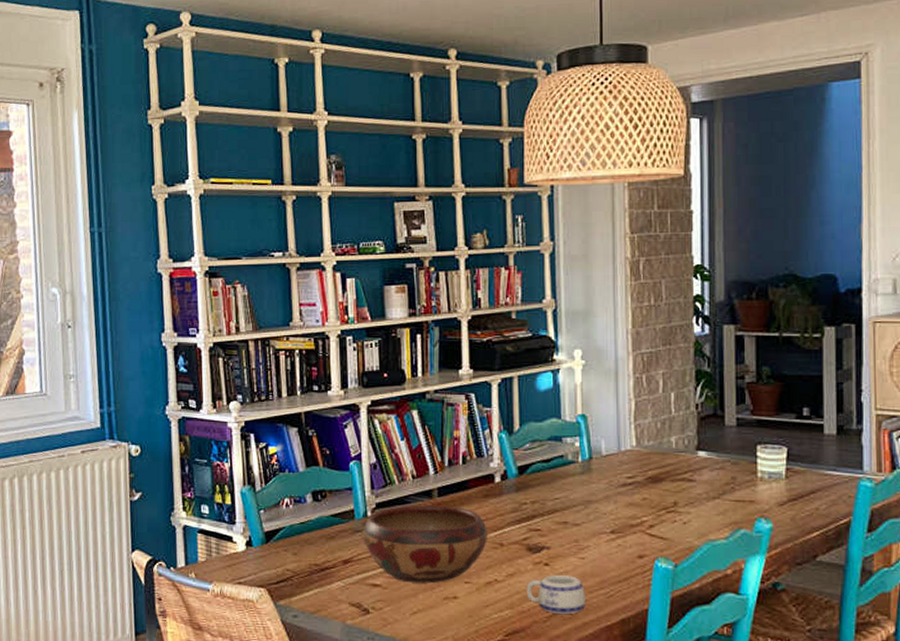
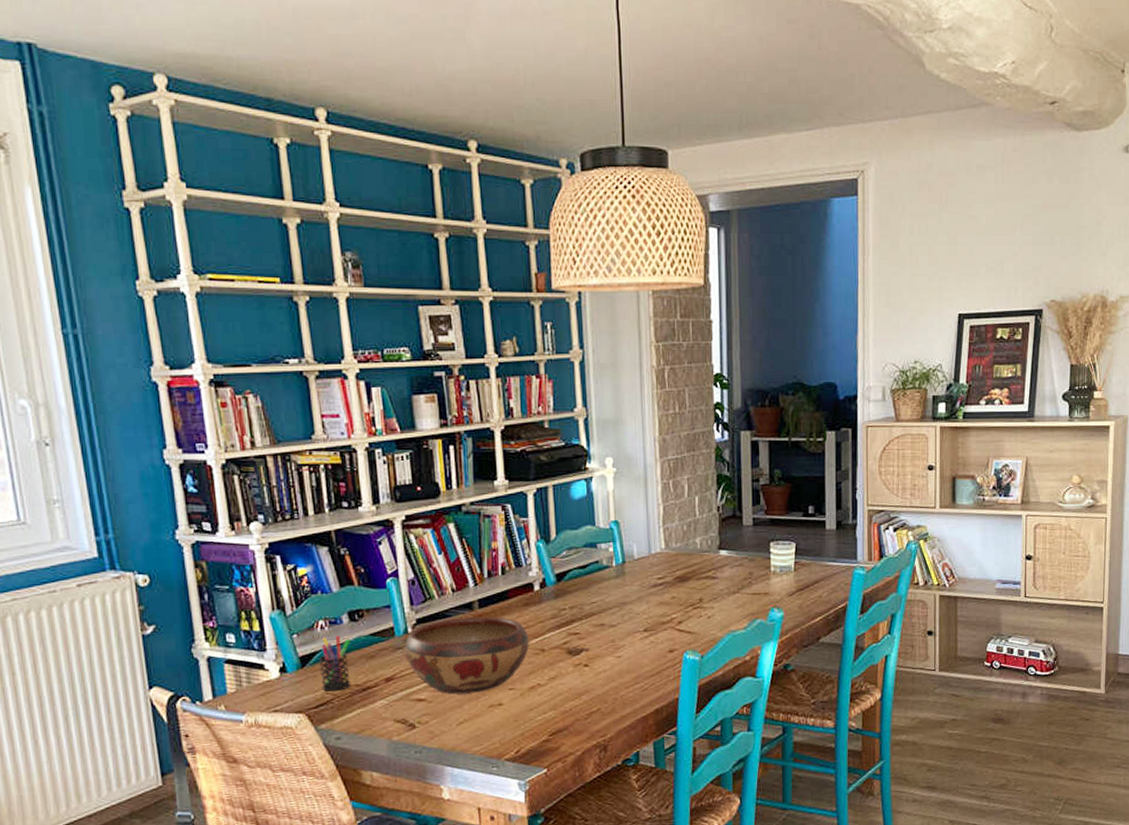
pen holder: none [282,514,312,569] -> present [318,636,350,692]
mug: present [526,574,585,615] -> none [567,673,623,711]

